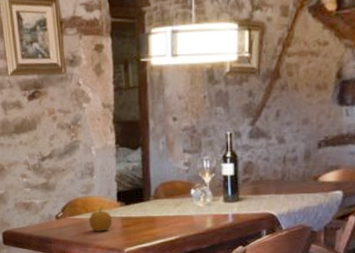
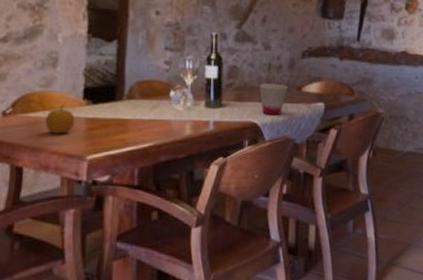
cup: none [274,176,304,206] -> present [259,83,288,116]

